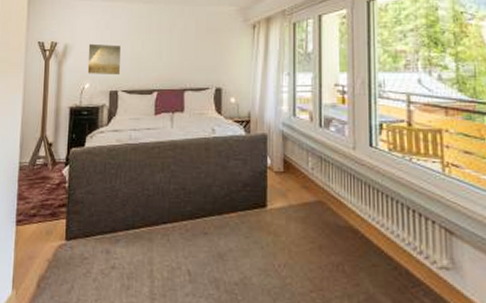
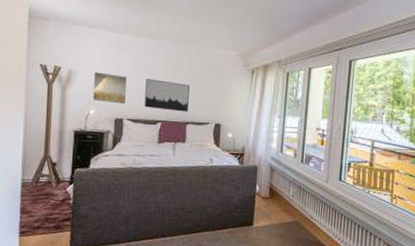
wall art: none [139,45,187,78] -> present [144,78,191,112]

